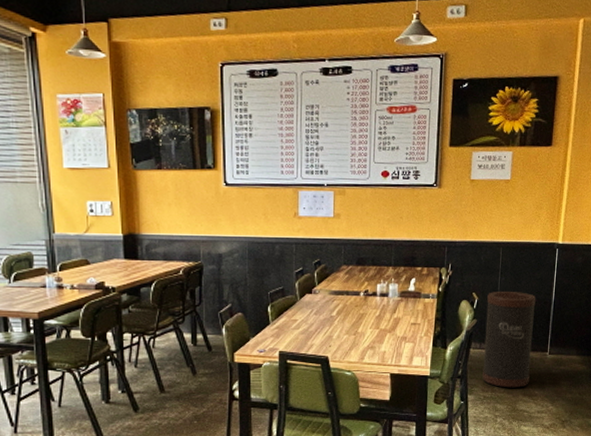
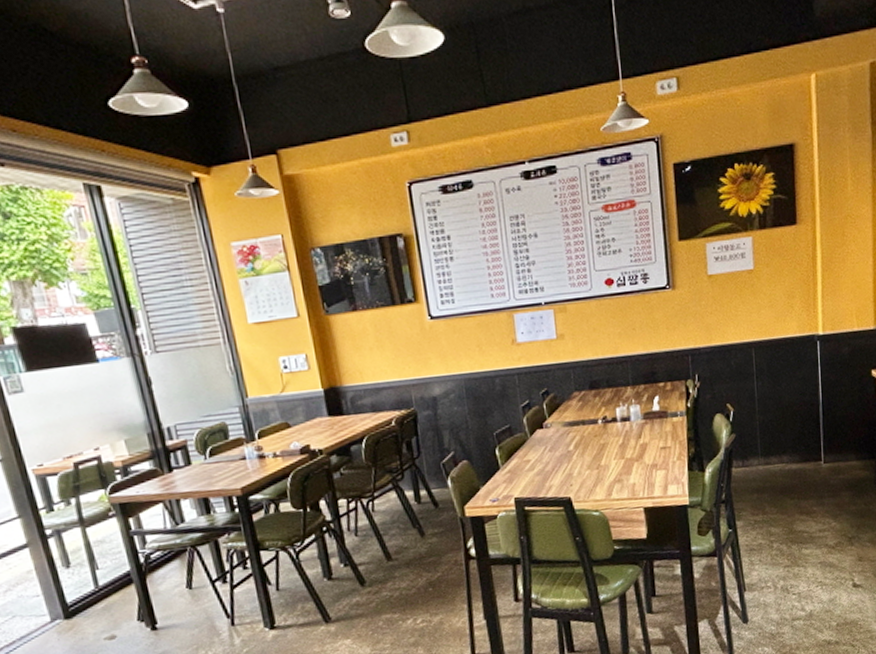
trash can: present [482,291,536,388] -> none [744,396,805,508]

